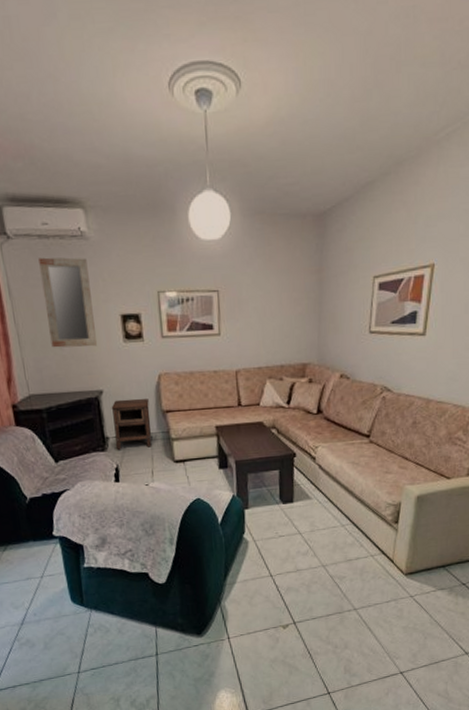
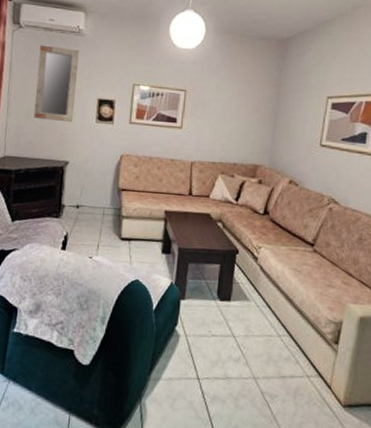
nightstand: present [111,398,152,450] -> none [70,172,108,221]

